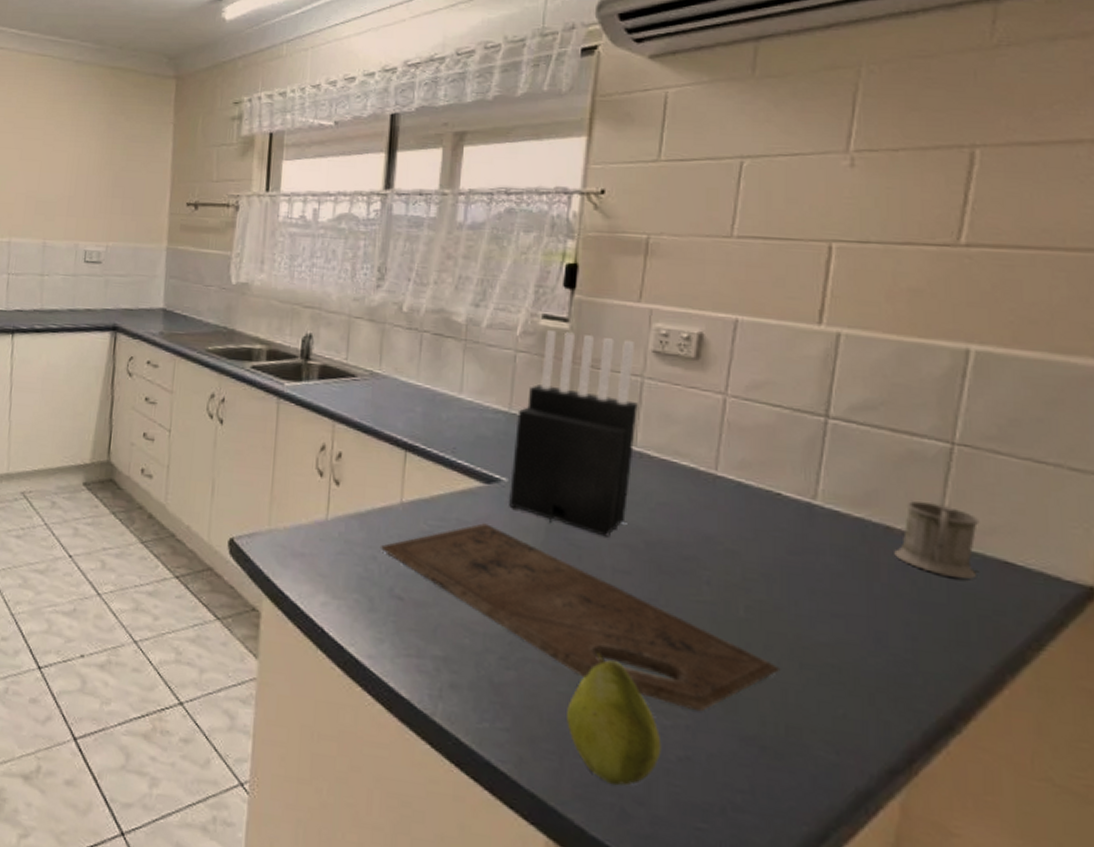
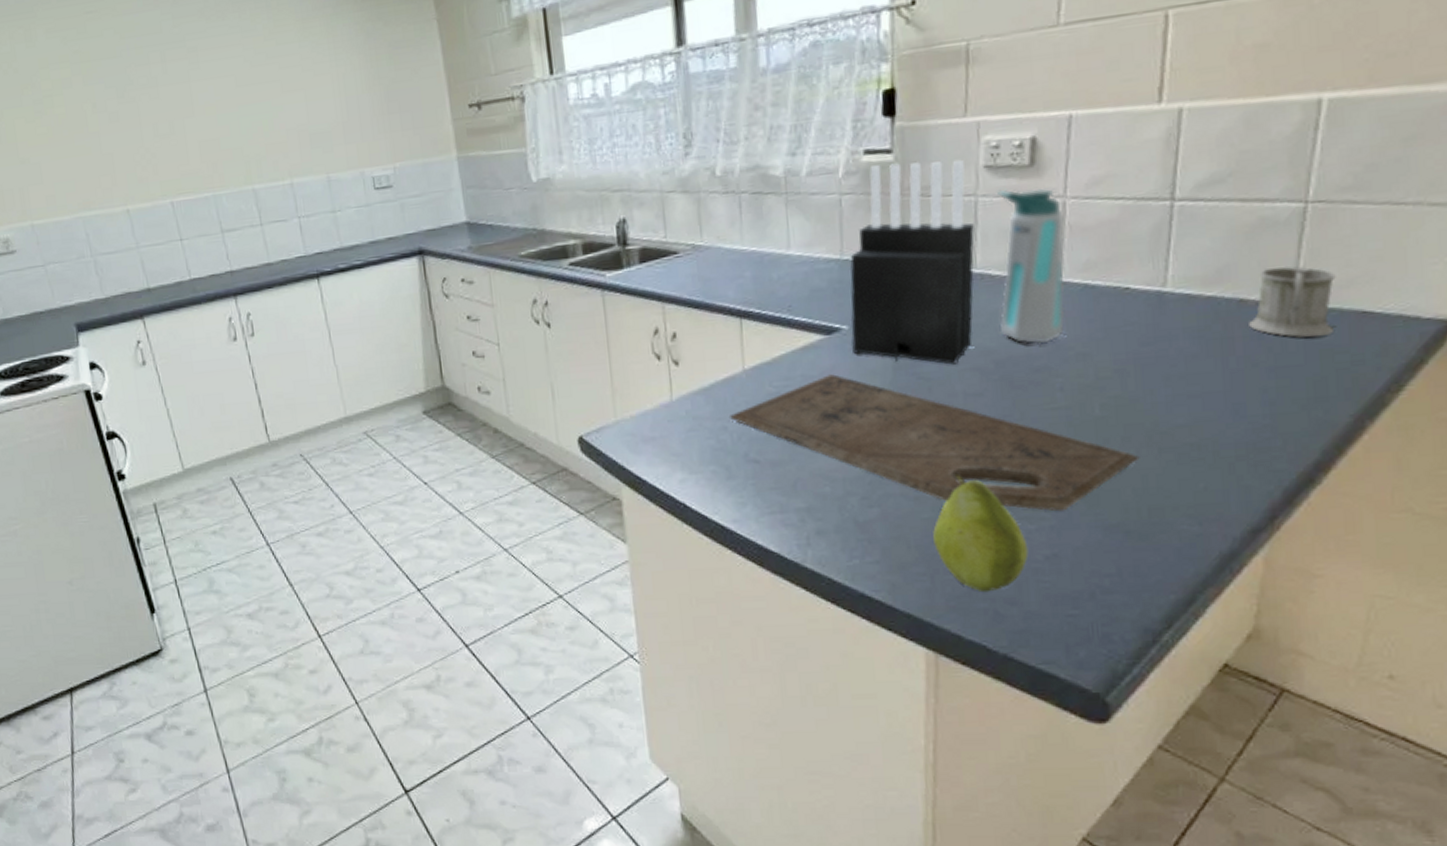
water bottle: none [653,376,723,534] -> present [998,188,1065,344]

